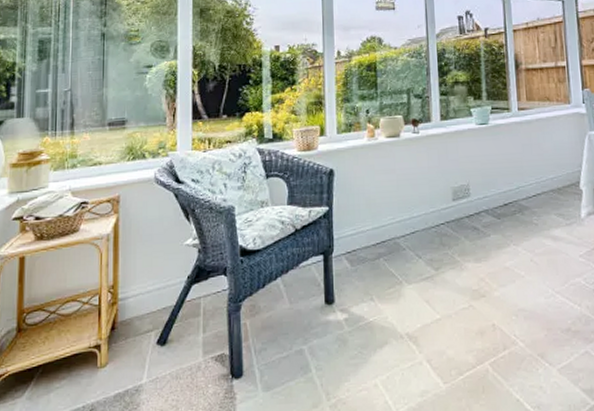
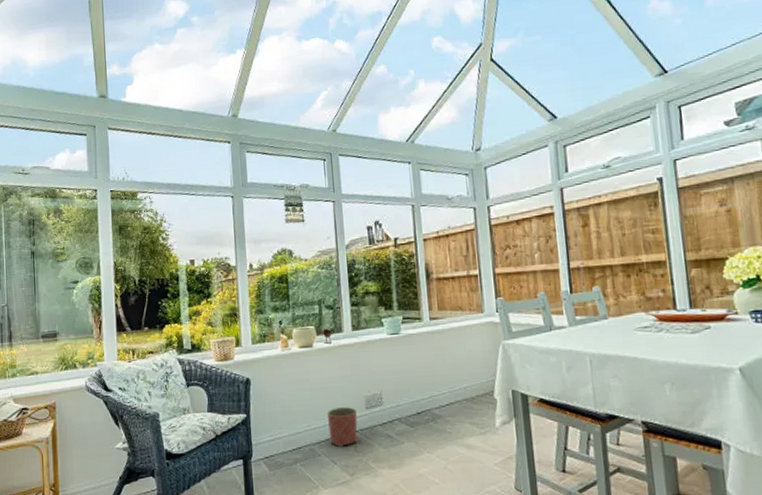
planter: none [413,199,444,240] -> present [328,407,358,447]

